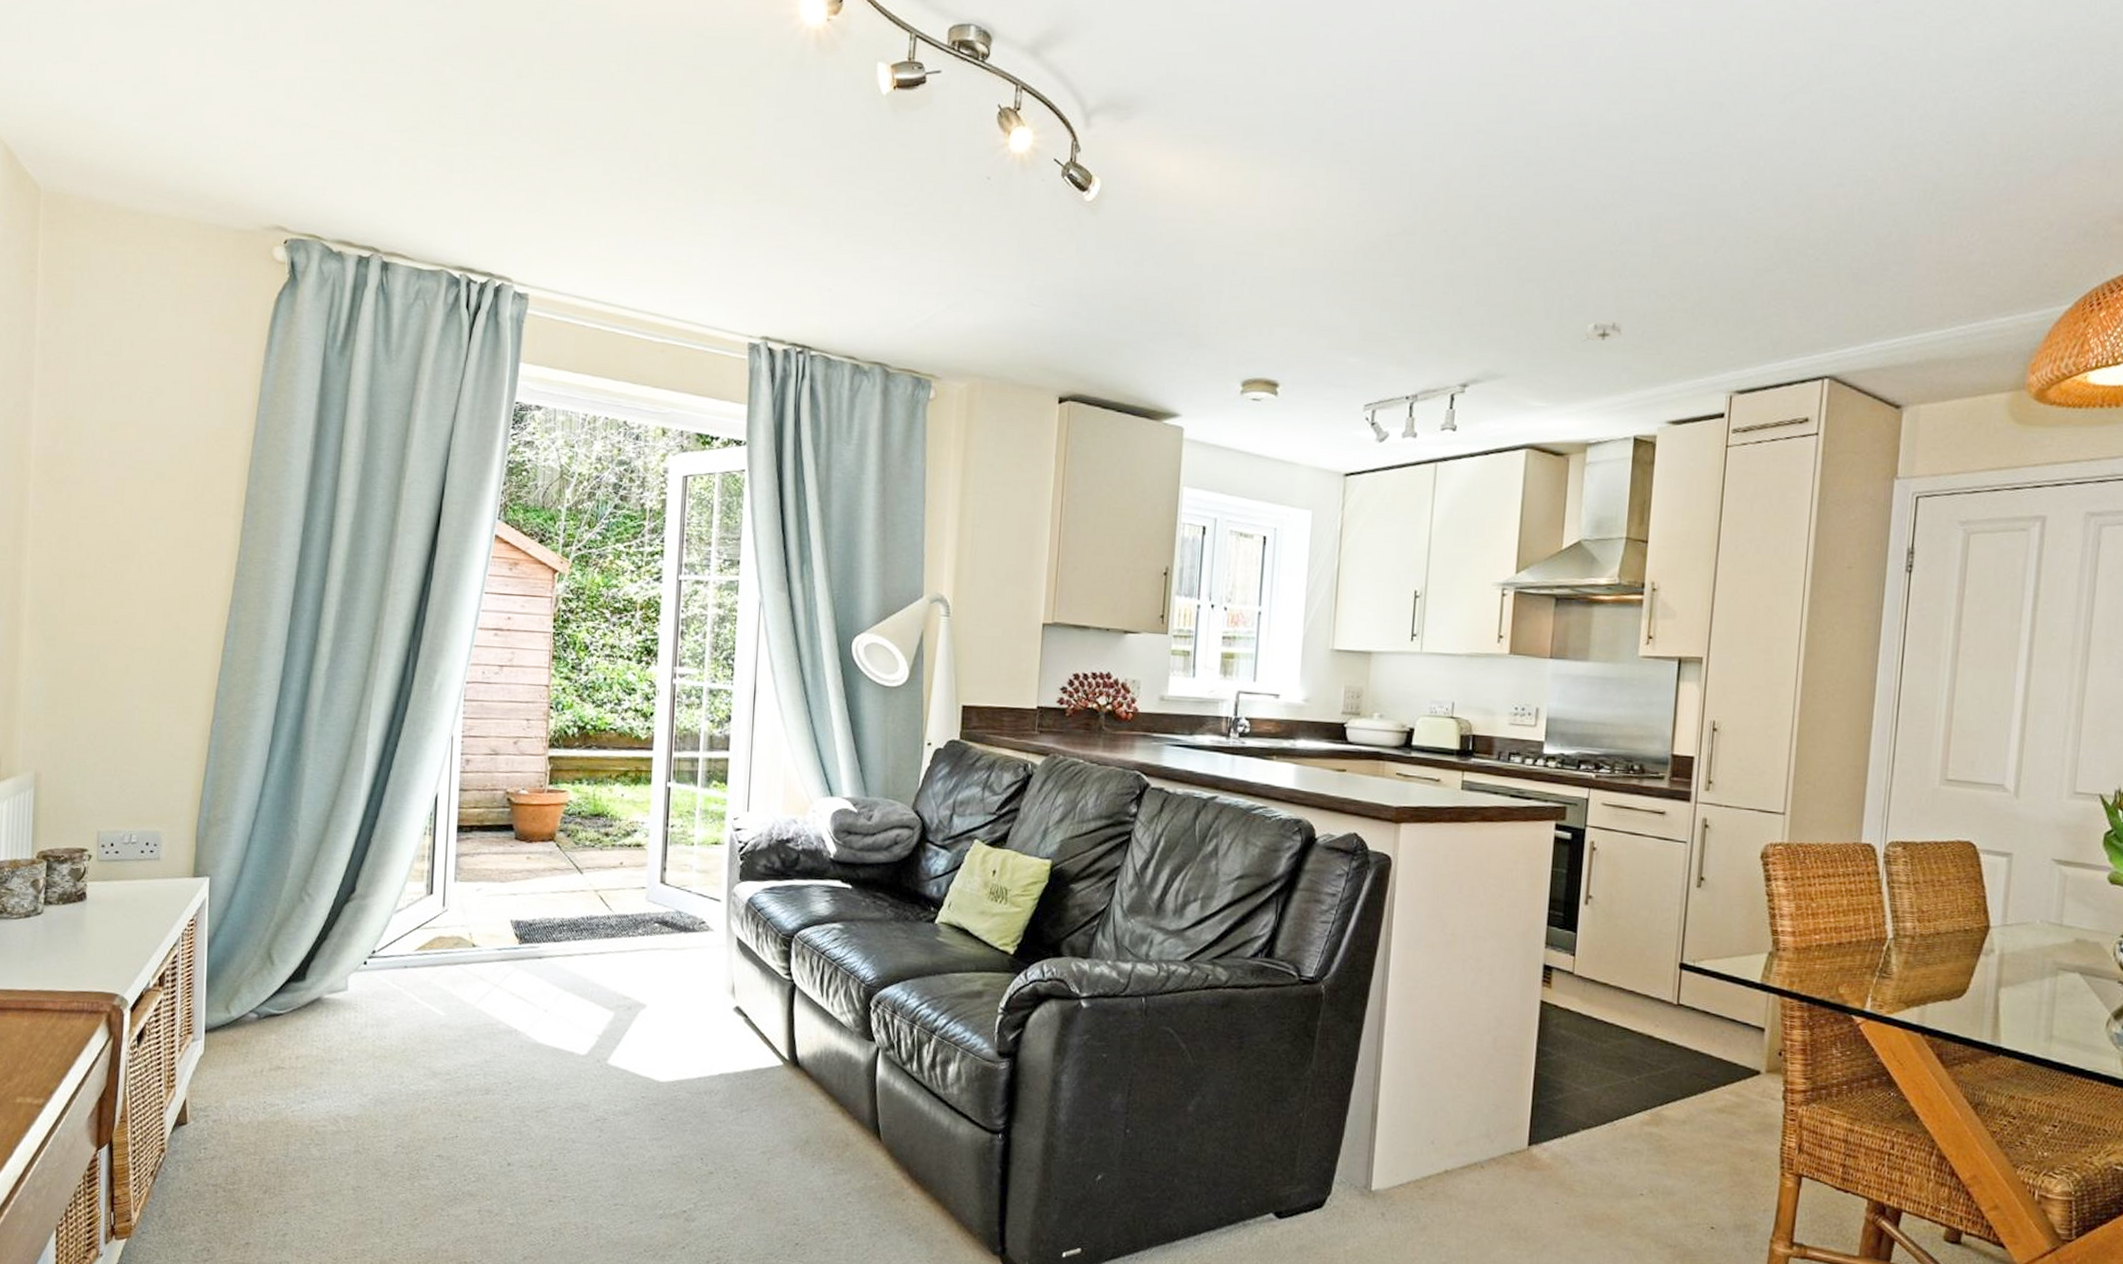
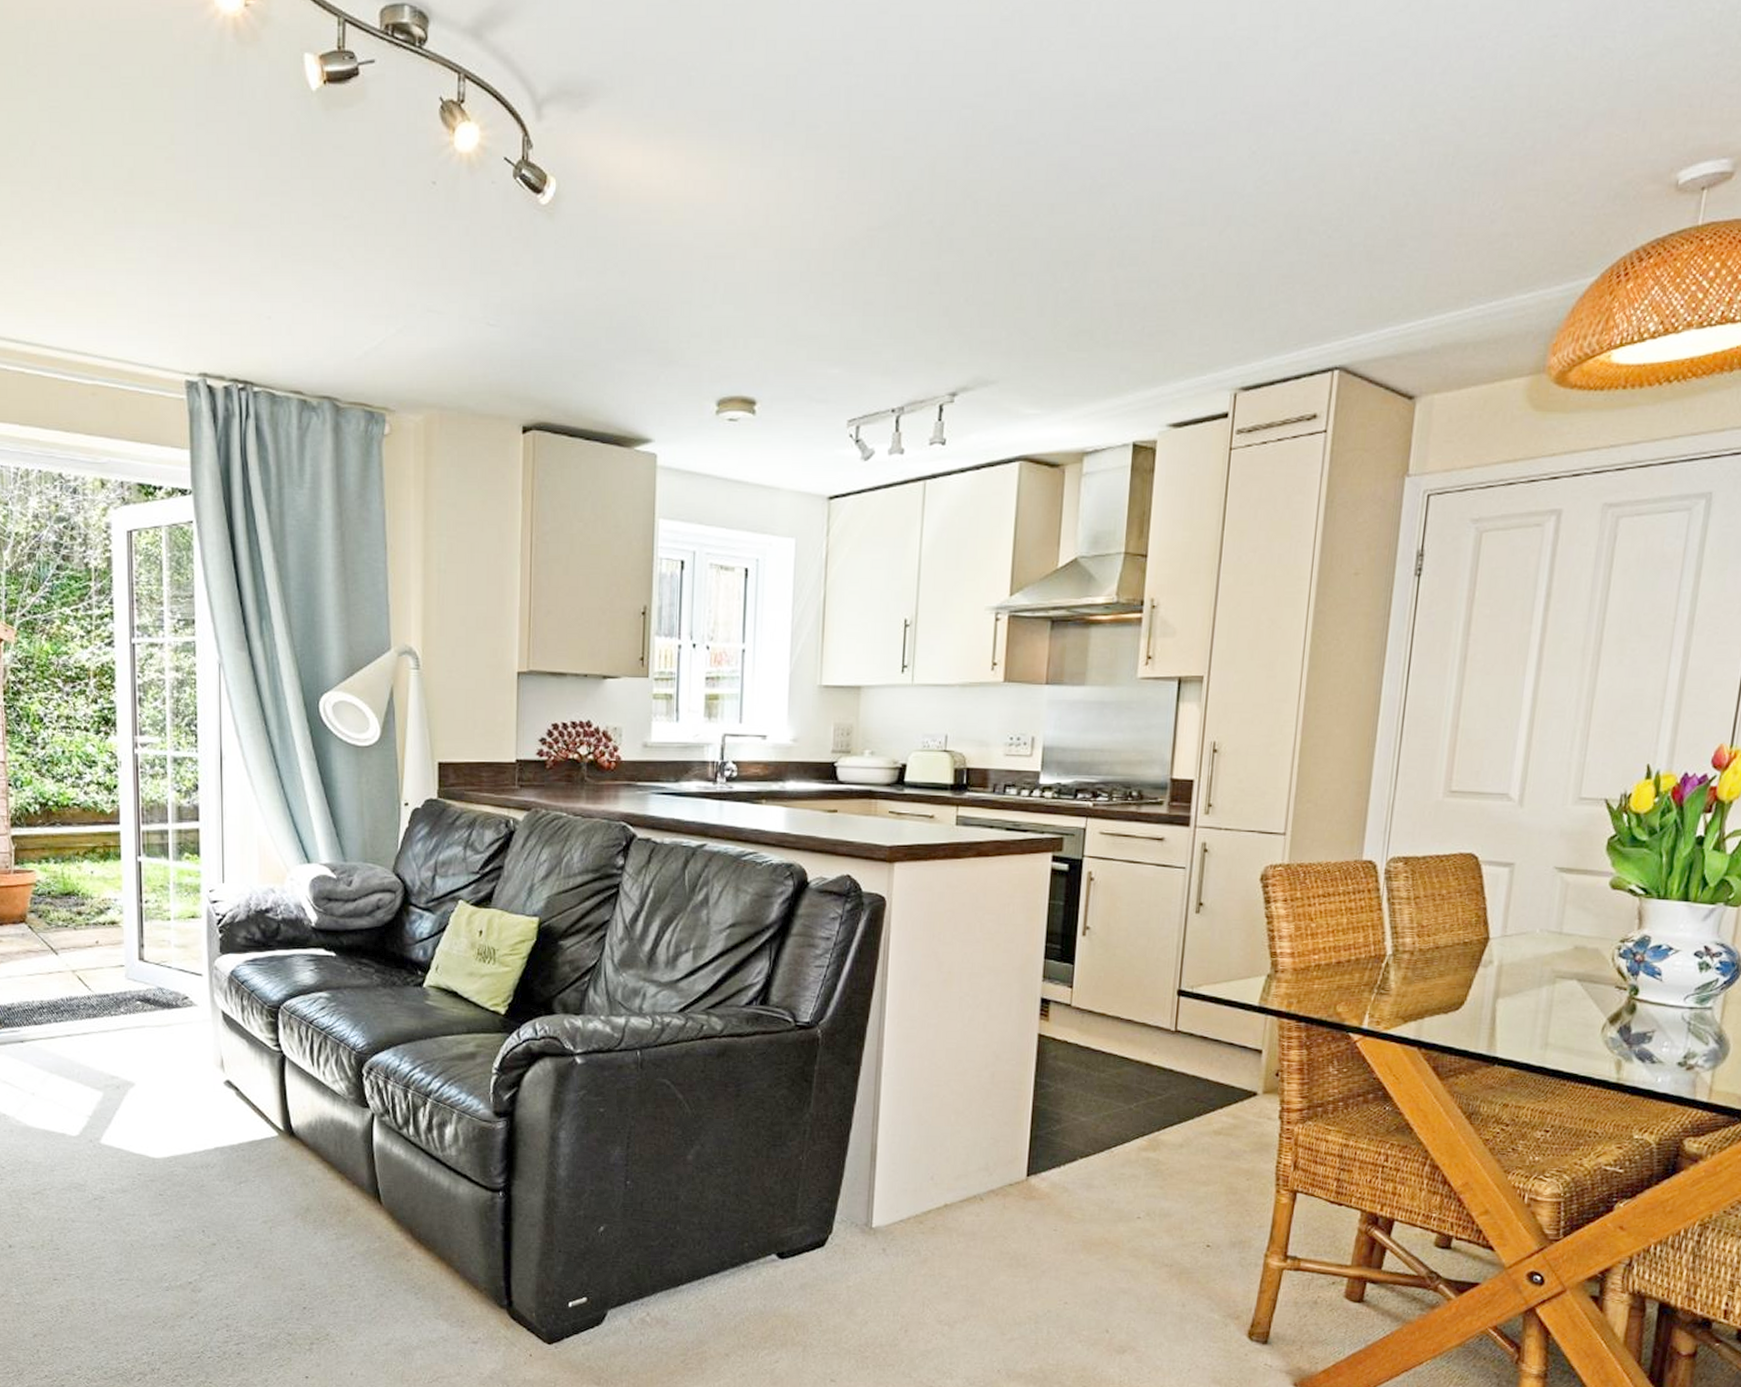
smoke detector: present [1582,320,1624,342] -> none [1078,315,1123,340]

